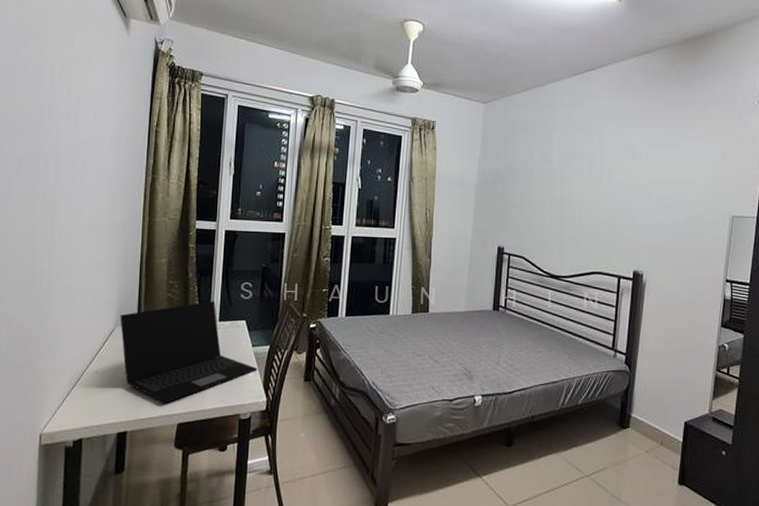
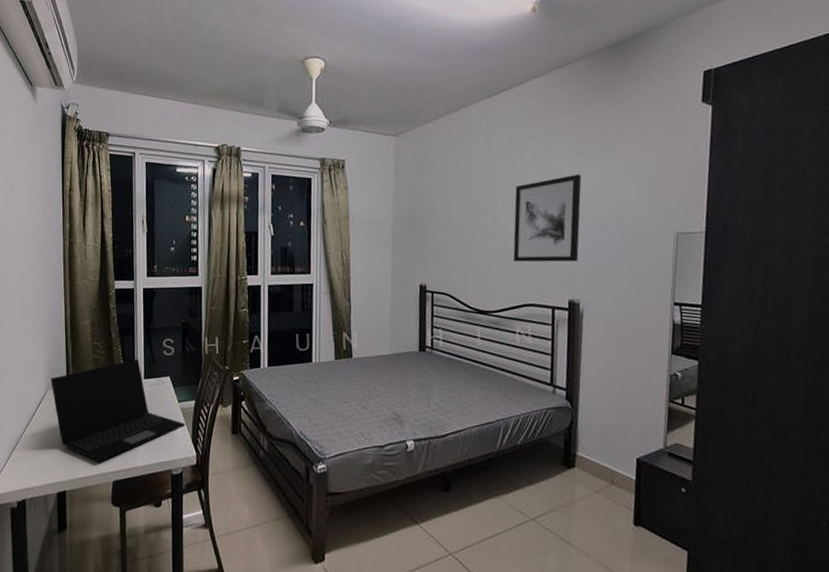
wall art: none [586,155,652,236] -> present [513,174,582,262]

